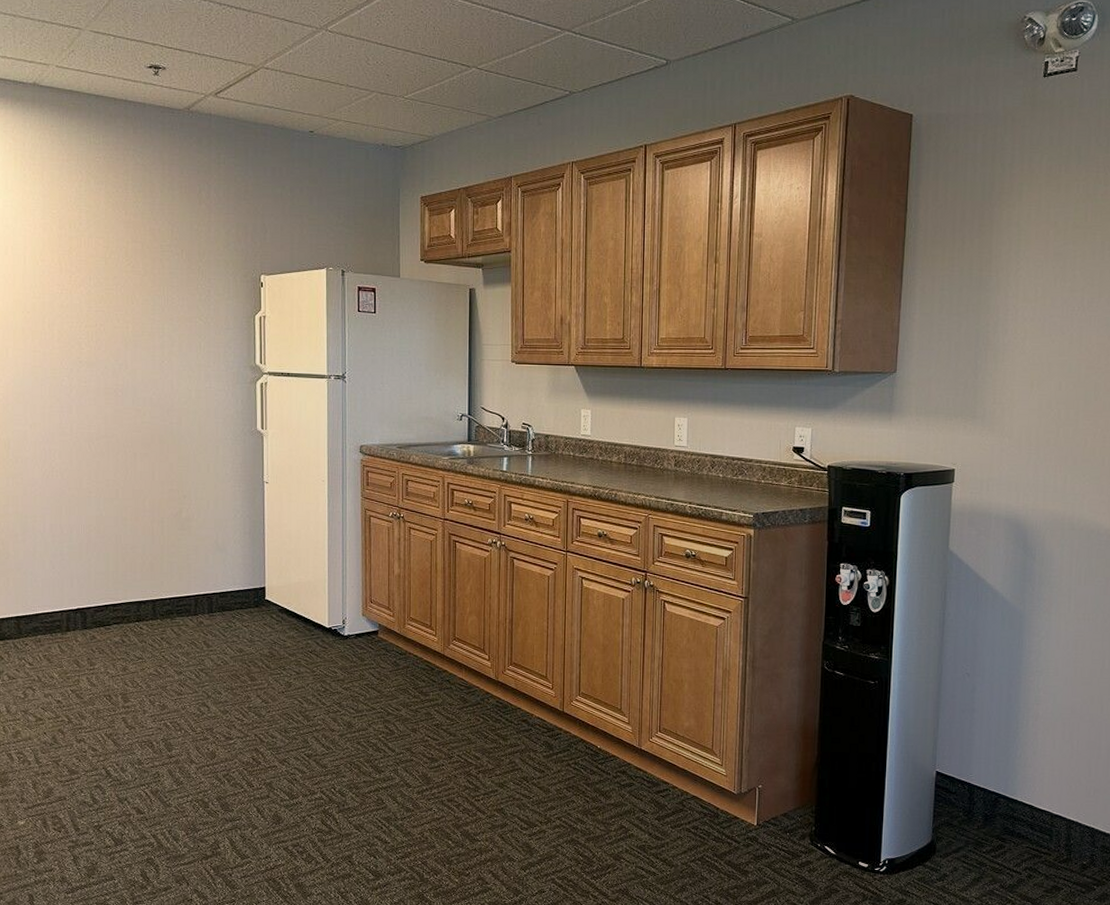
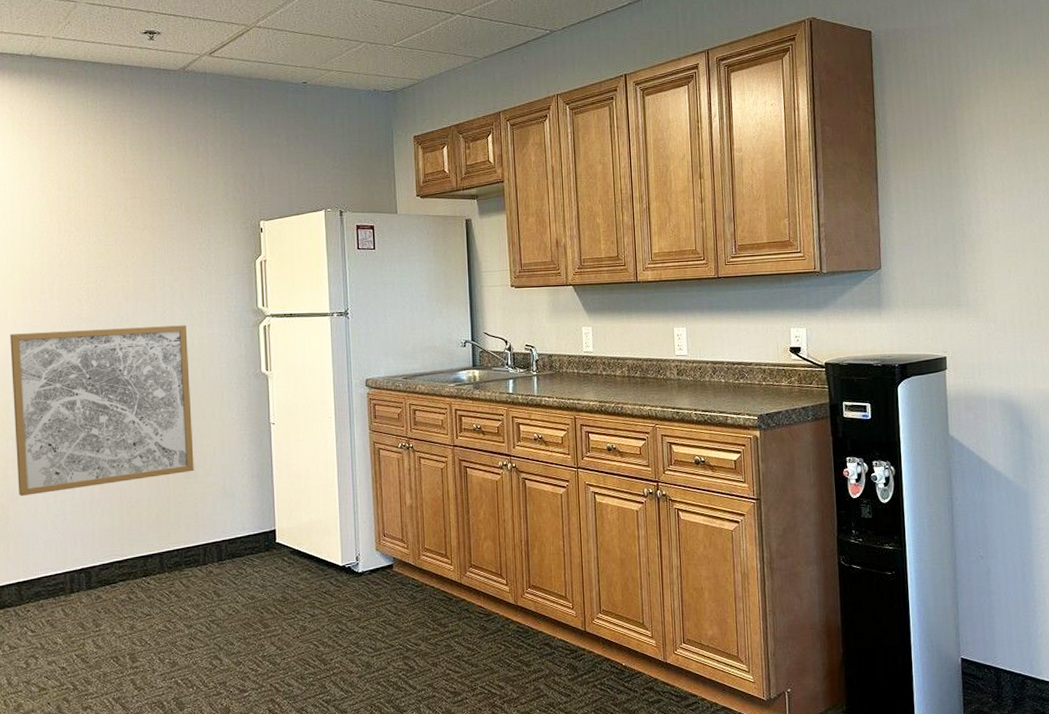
wall art: none [11,372,188,534] -> present [10,325,194,496]

